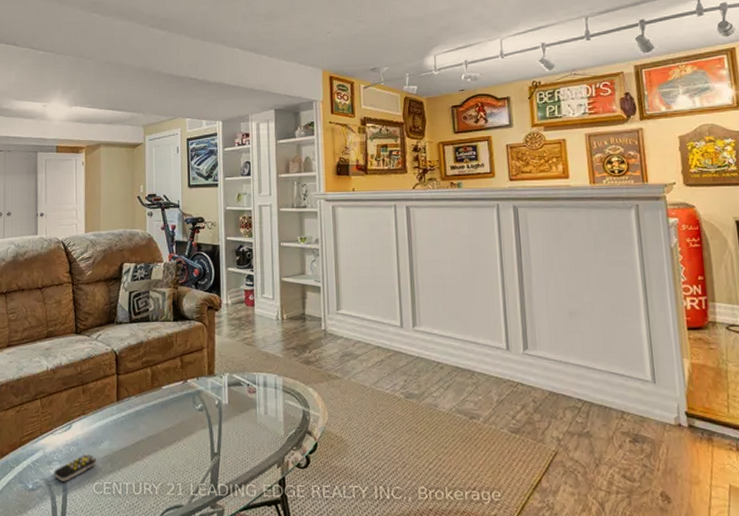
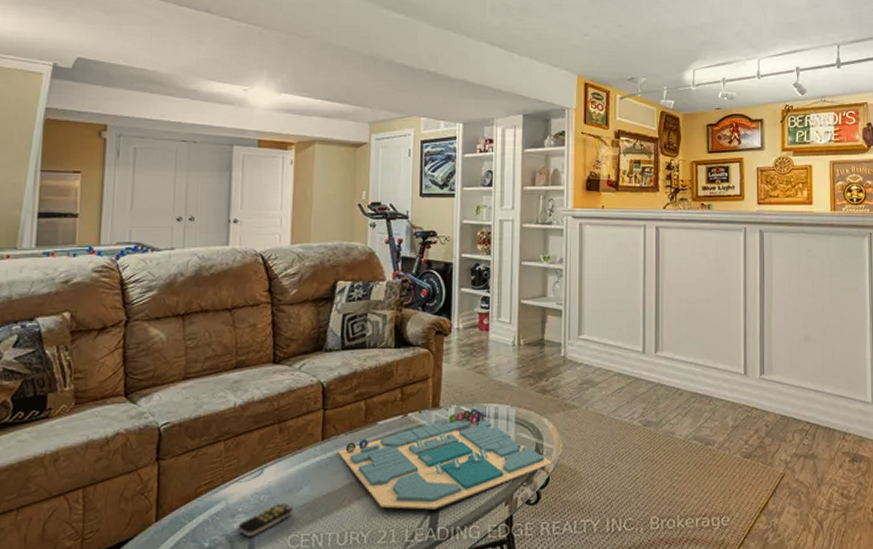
board game: none [131,376,319,467] -> present [338,408,552,510]

